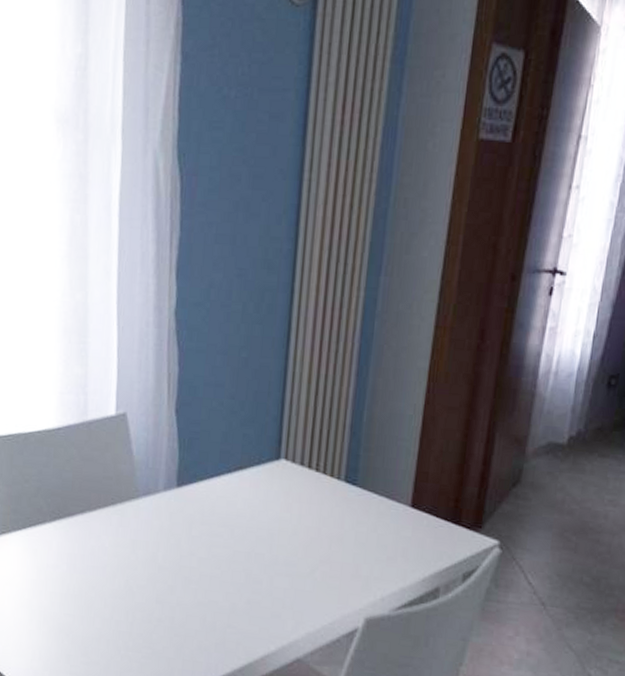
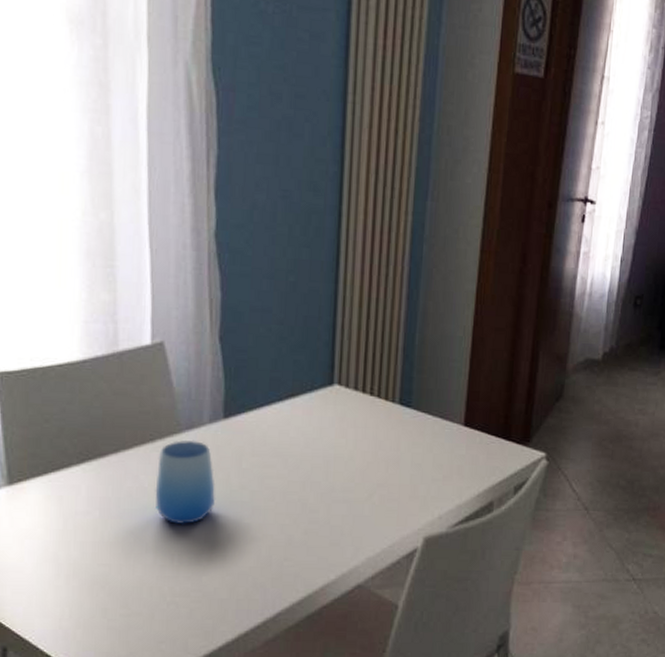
cup: none [114,505,168,585] -> present [155,440,216,525]

